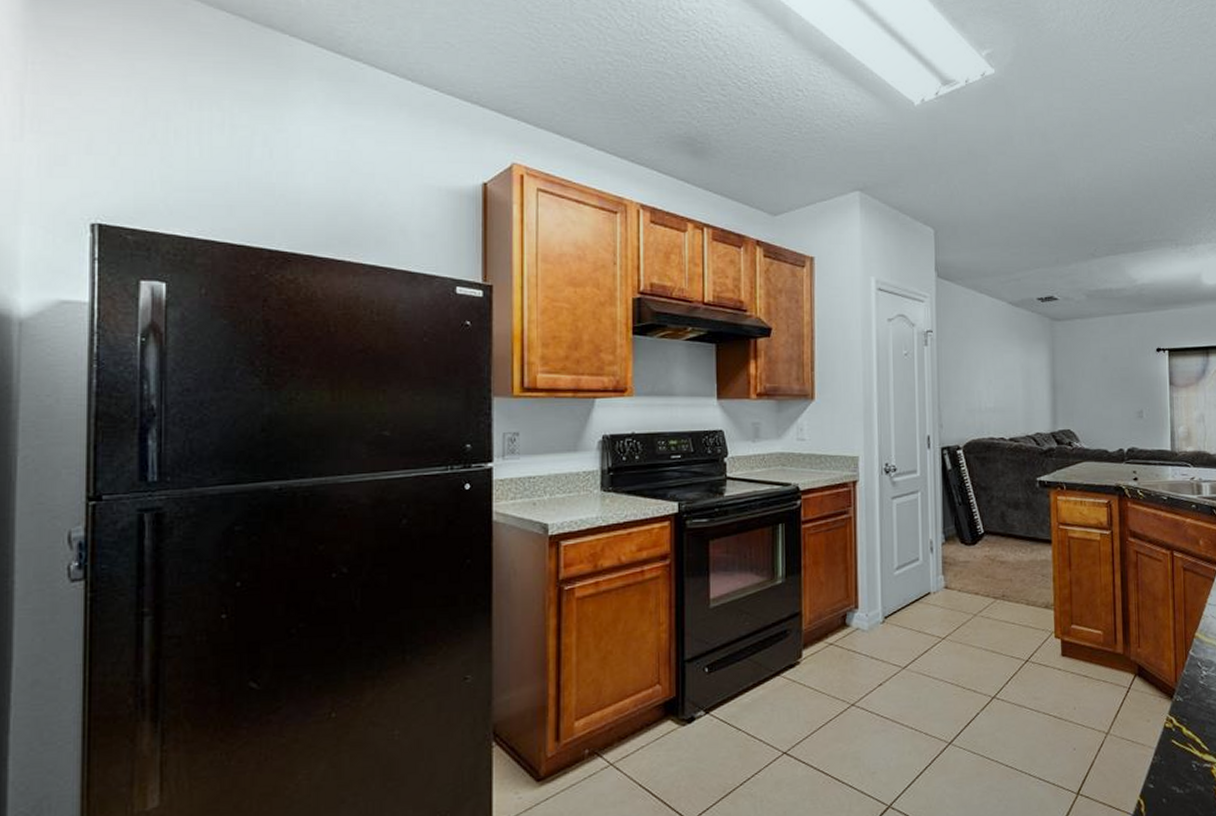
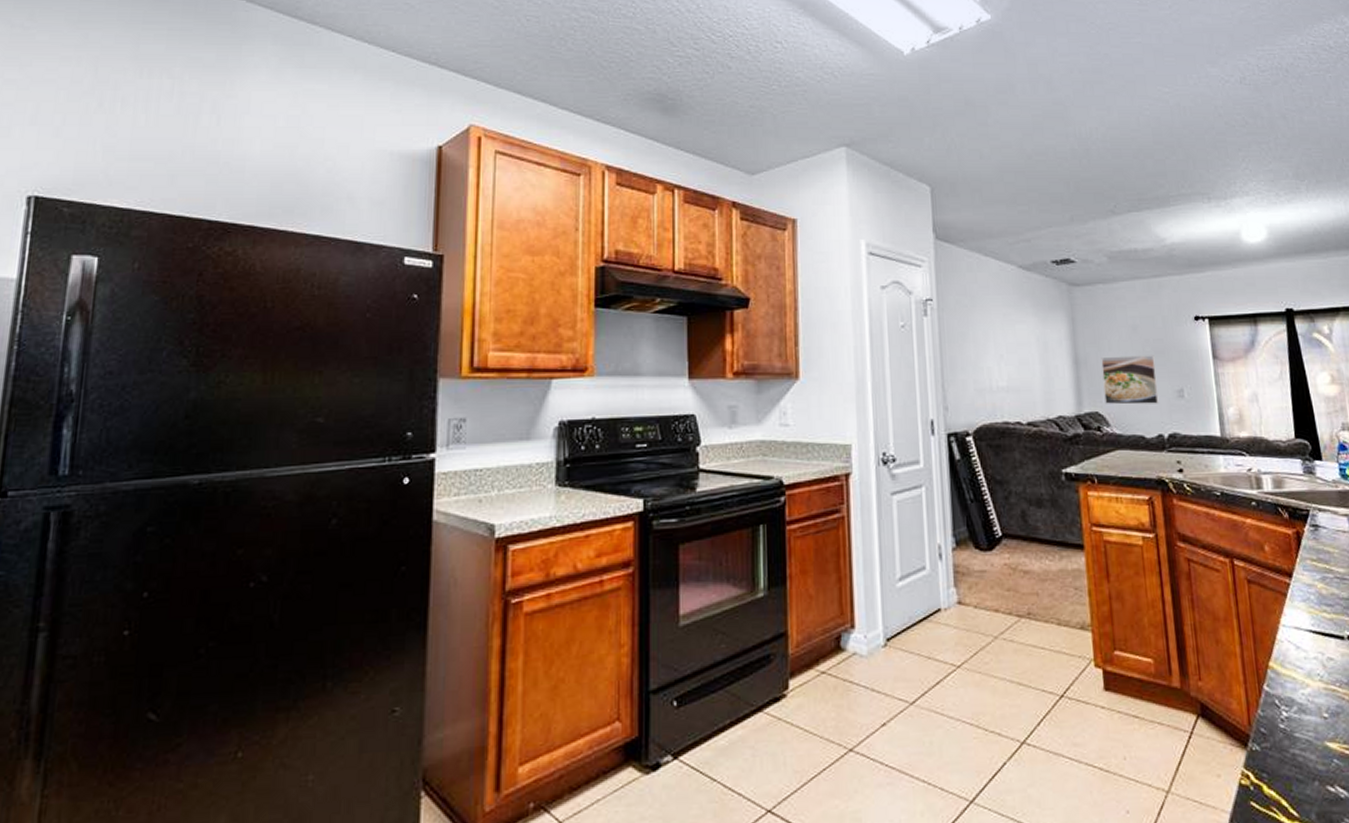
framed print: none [1075,381,1122,424] -> present [1101,355,1159,405]

